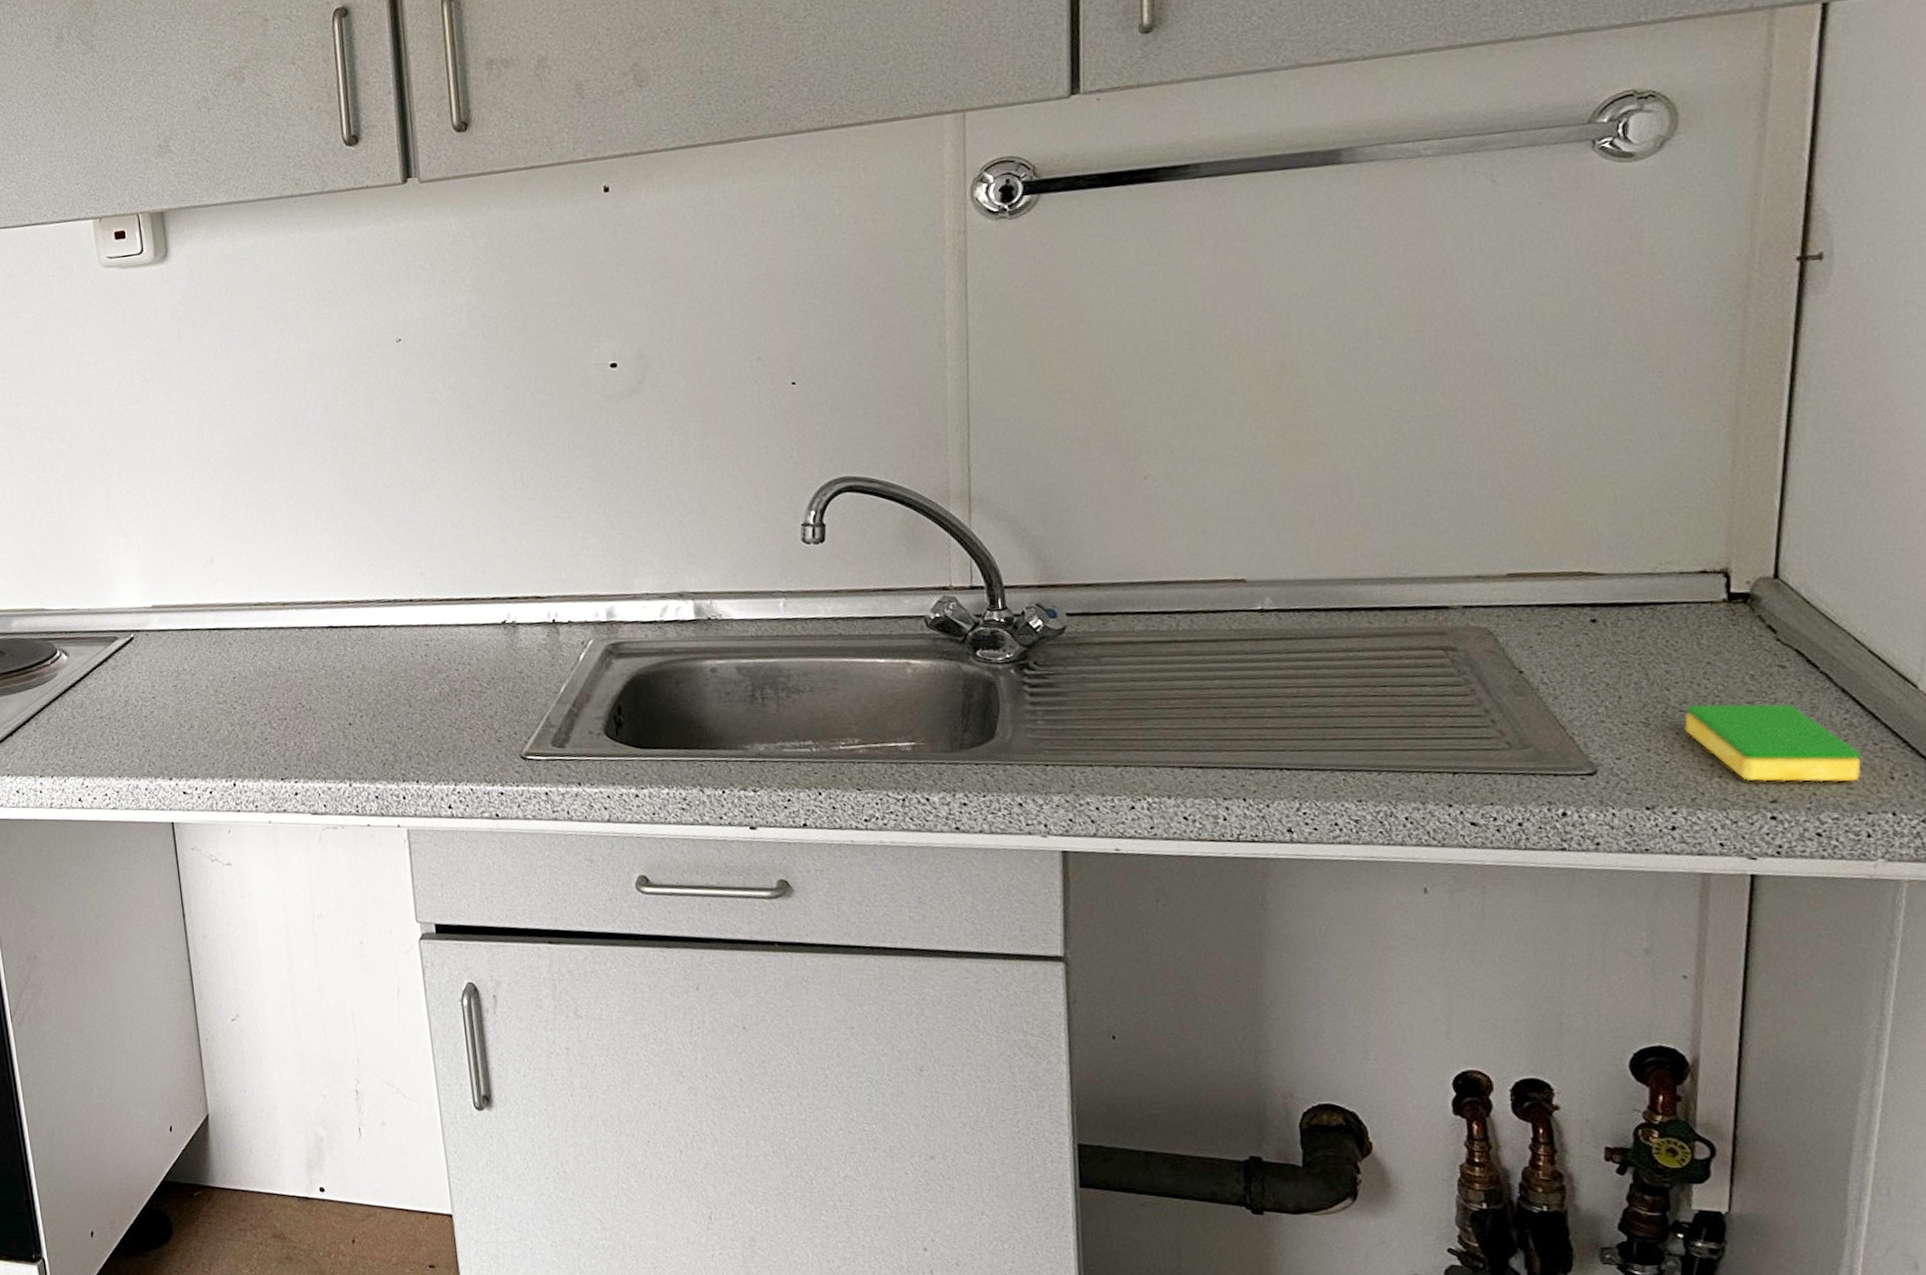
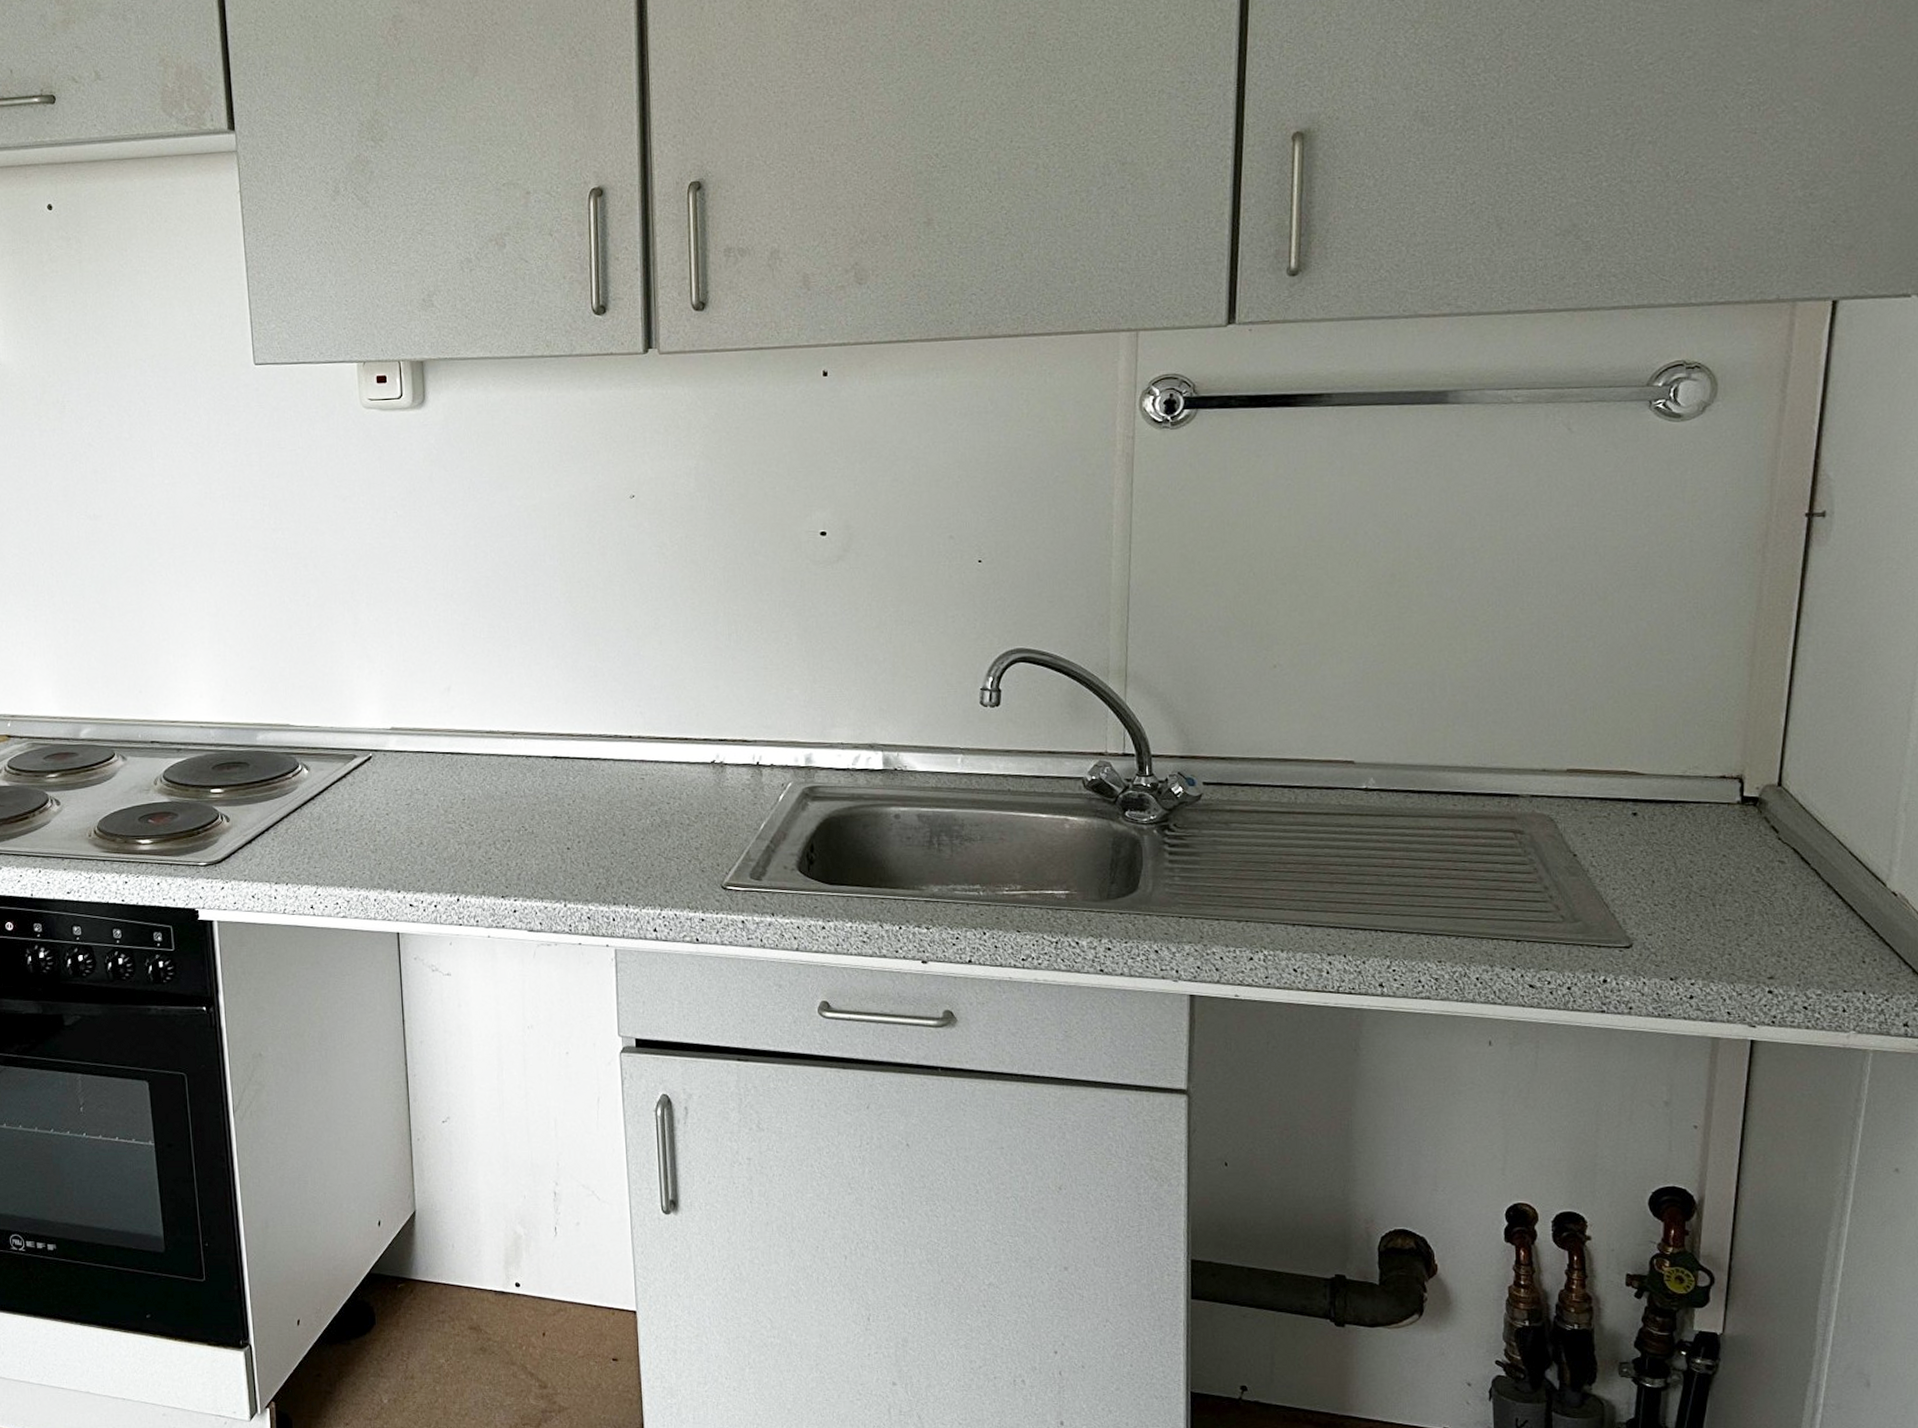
dish sponge: present [1684,703,1863,782] -> none [1703,891,1842,964]

